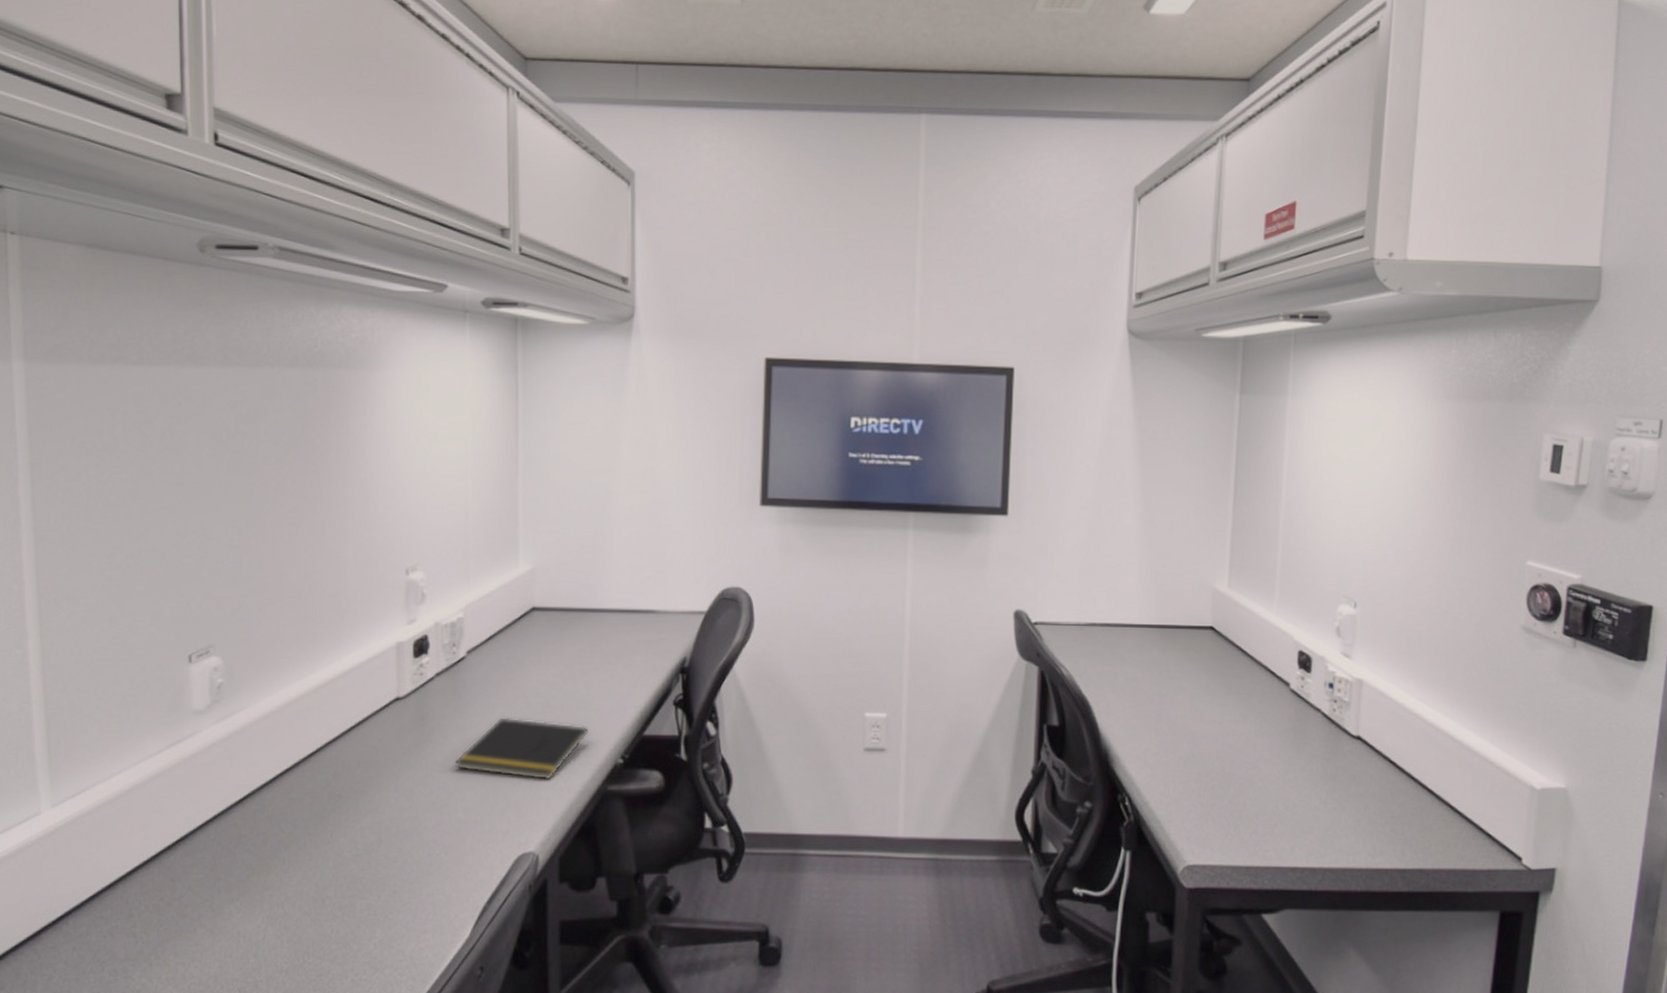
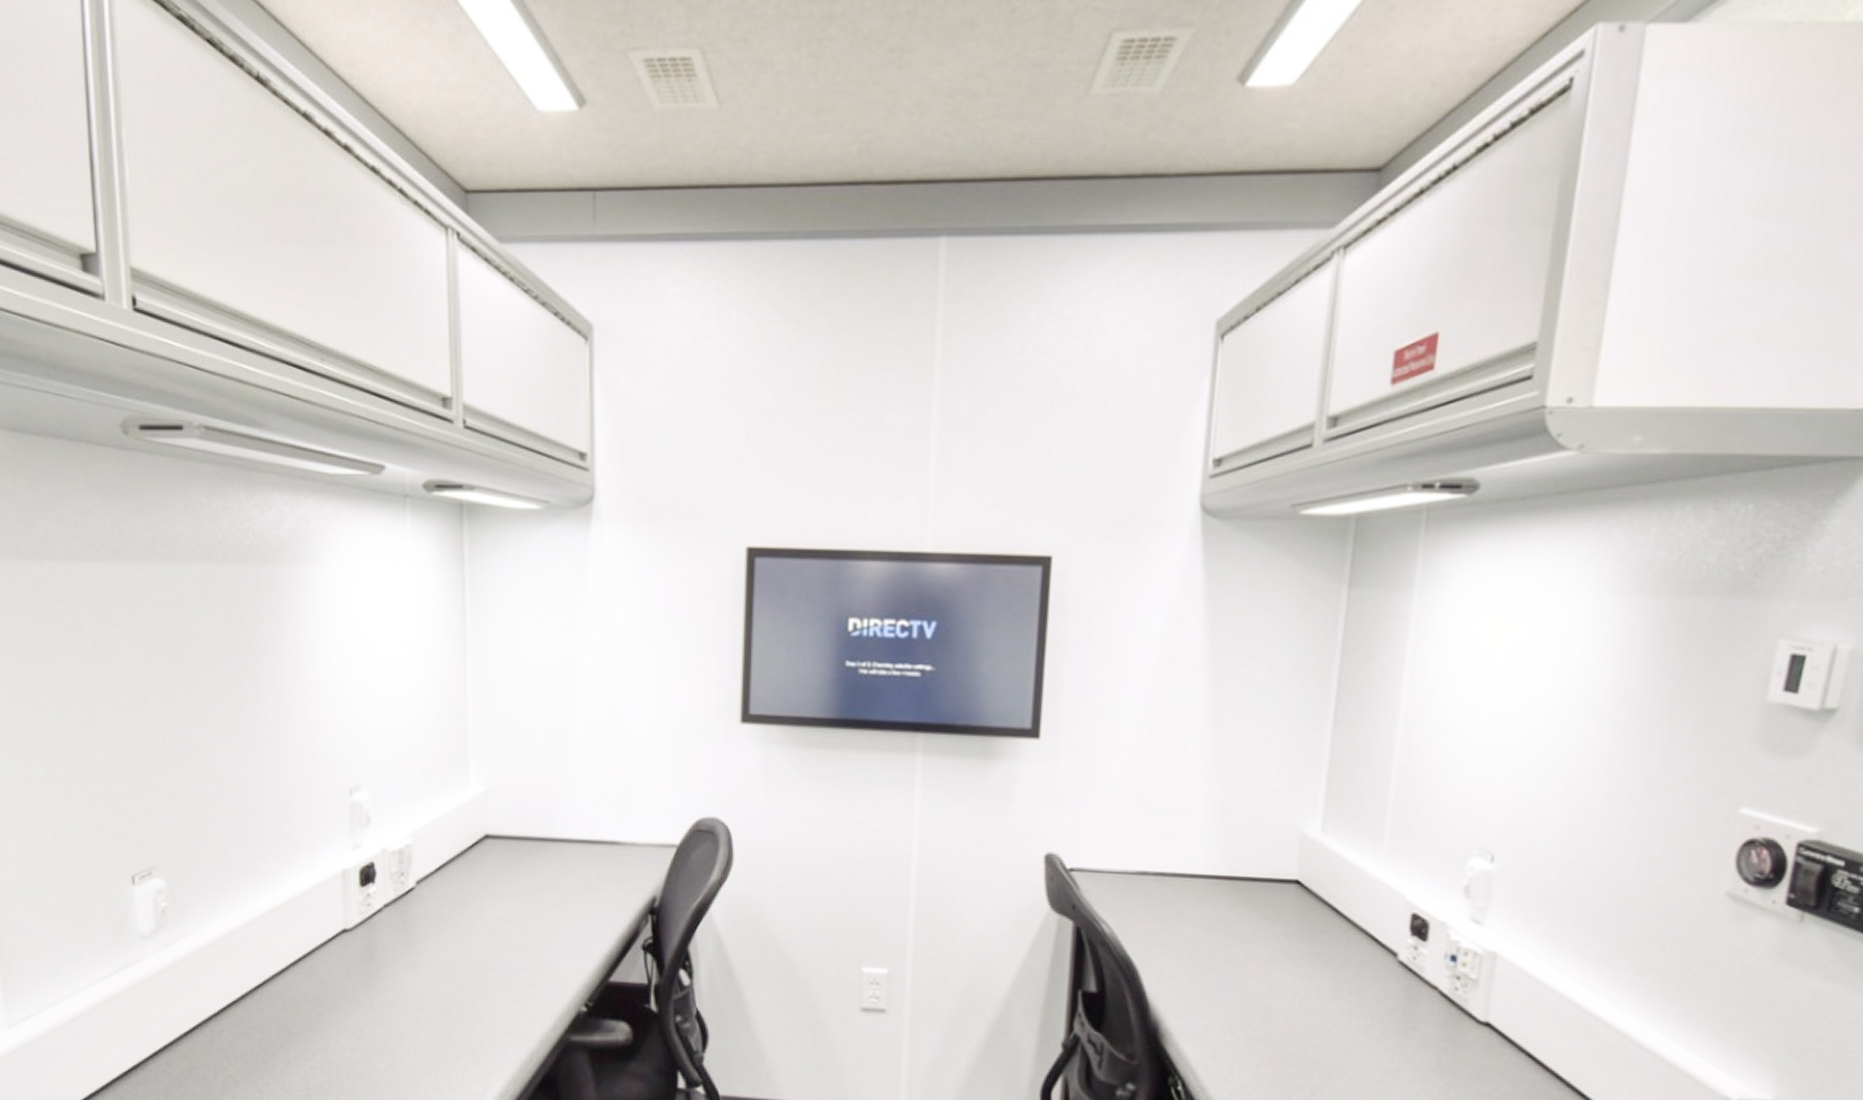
notepad: present [454,717,590,780] -> none [406,955,550,1026]

